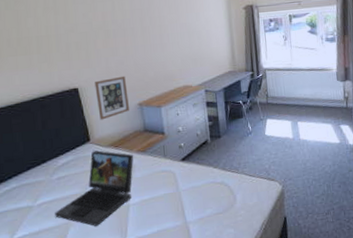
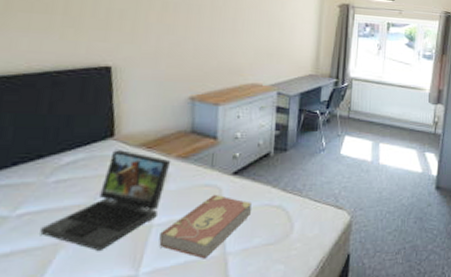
picture frame: present [95,75,129,120] -> none [133,60,179,112]
book: none [136,177,200,228] -> present [159,194,252,259]

